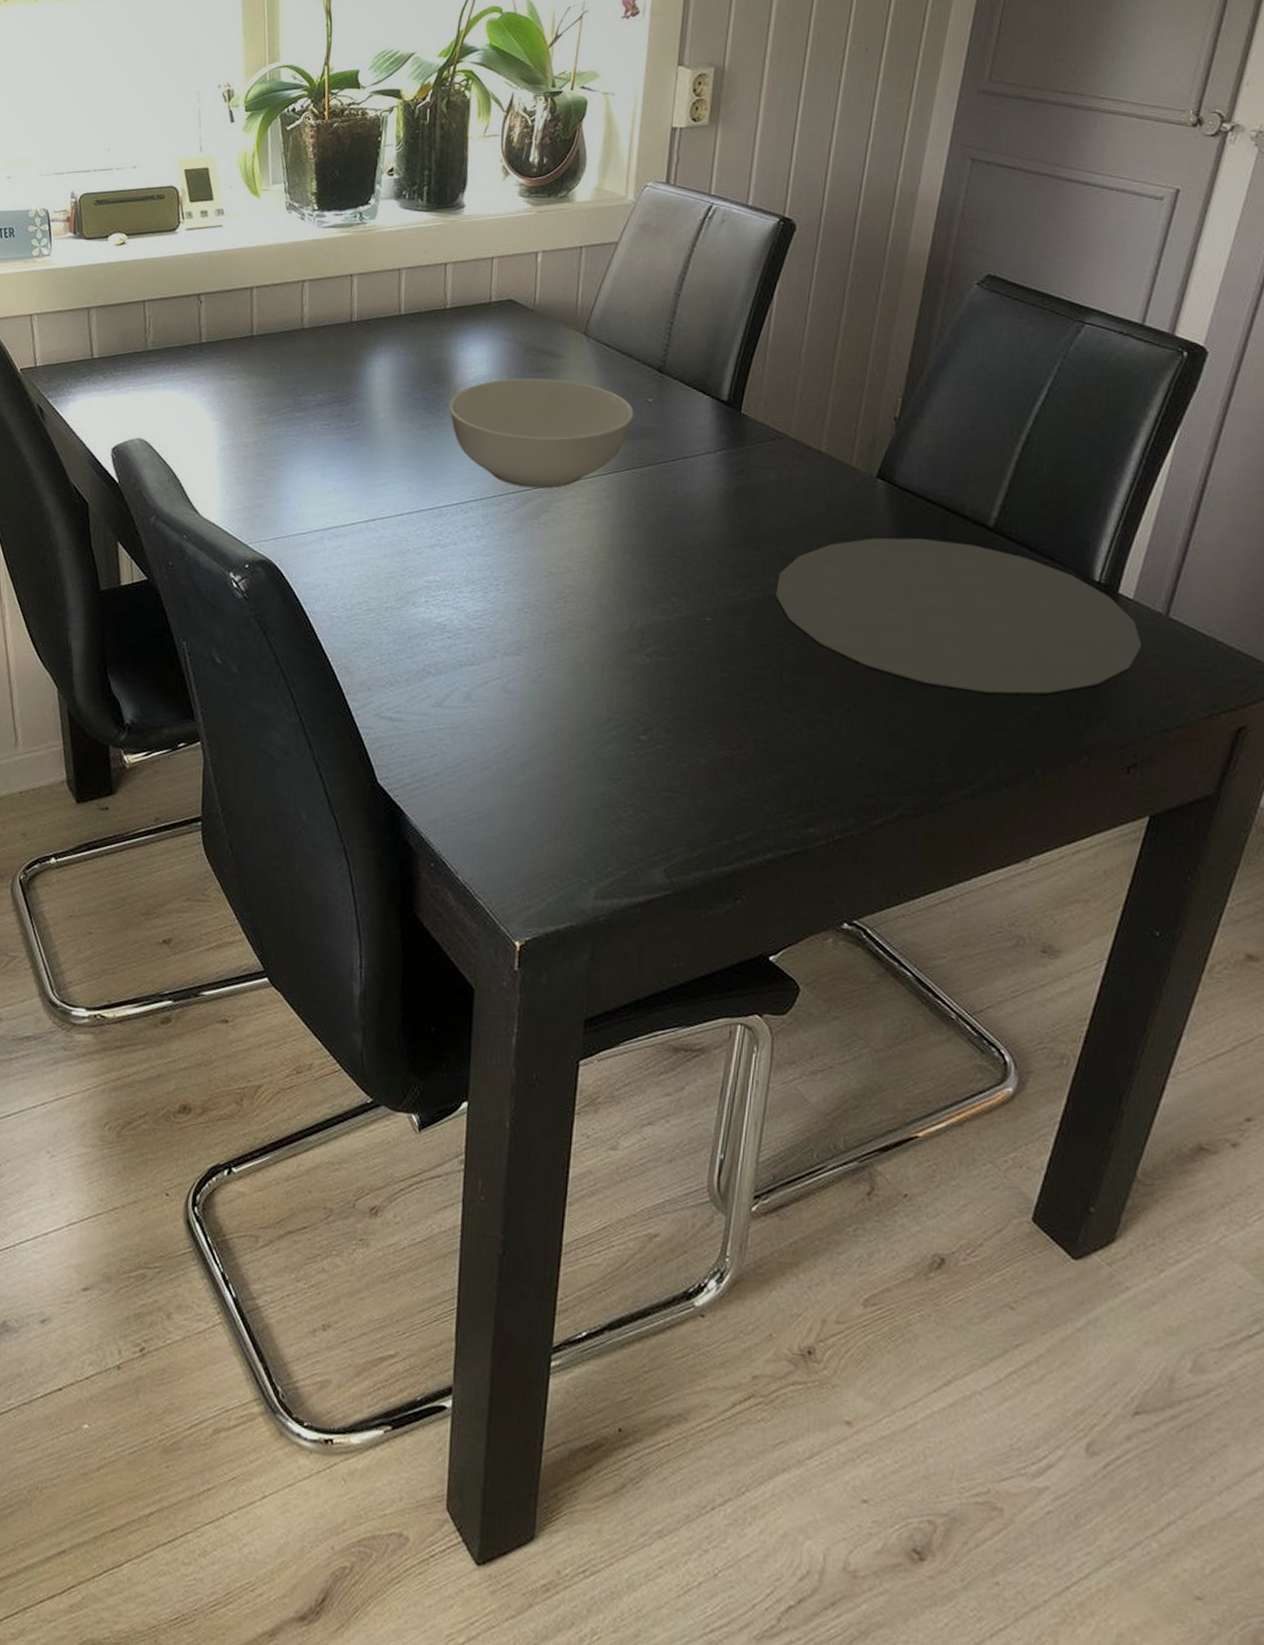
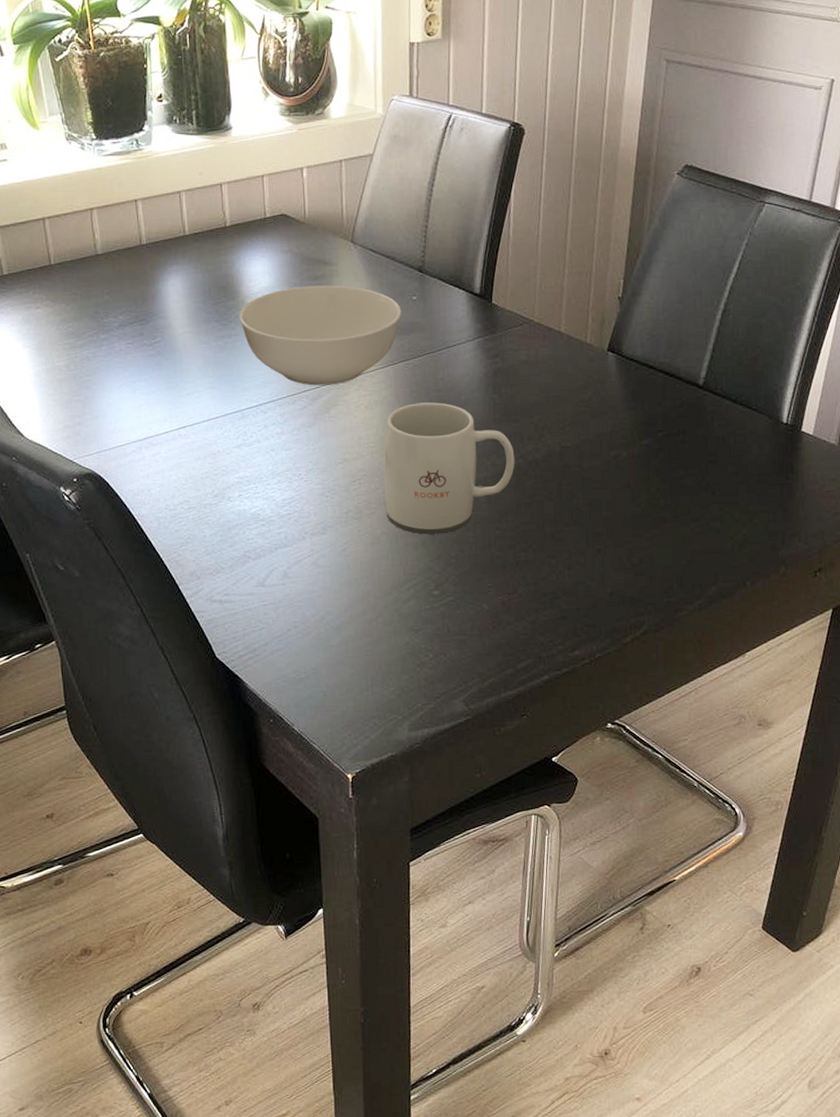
mug: none [593,517,754,670] -> present [382,402,515,535]
placemat: present [775,538,1142,696] -> none [533,400,822,525]

